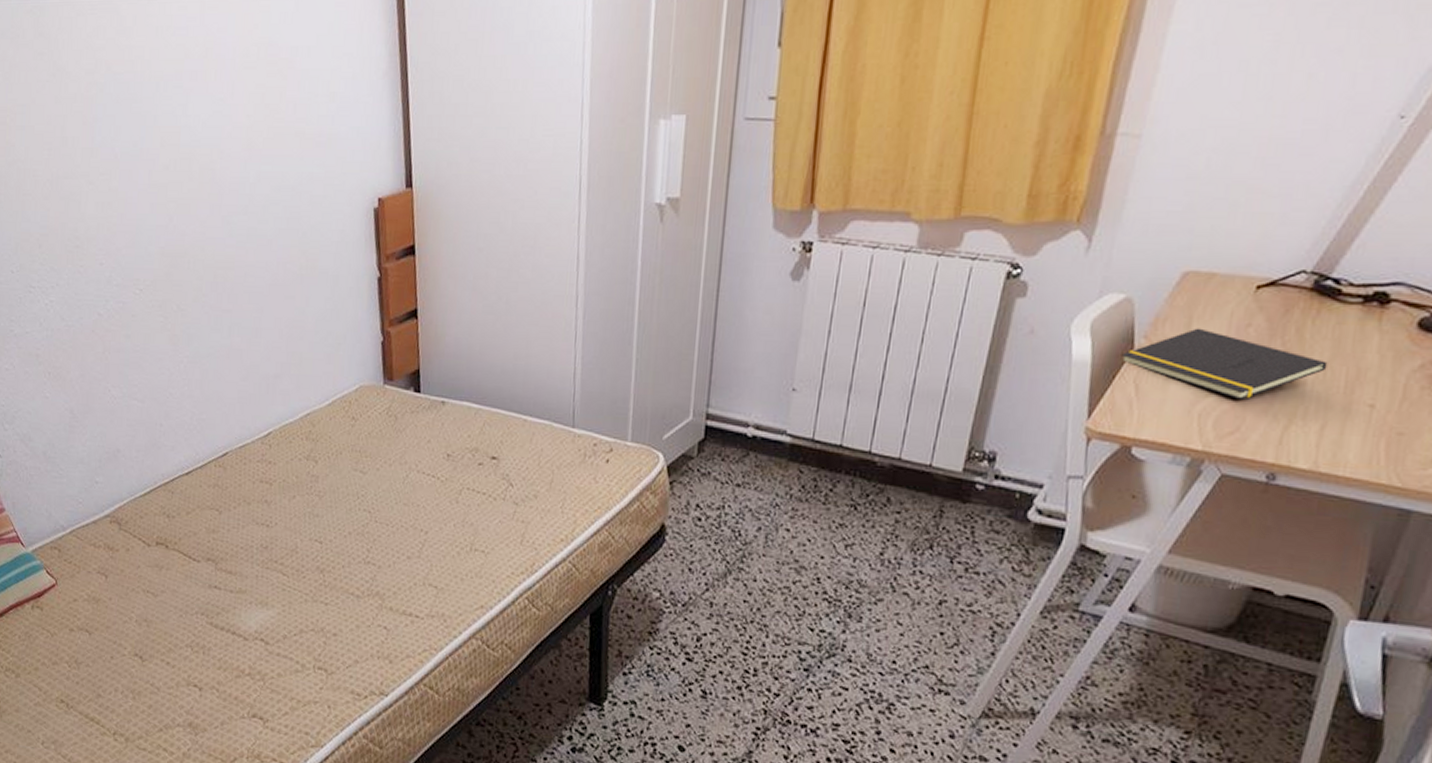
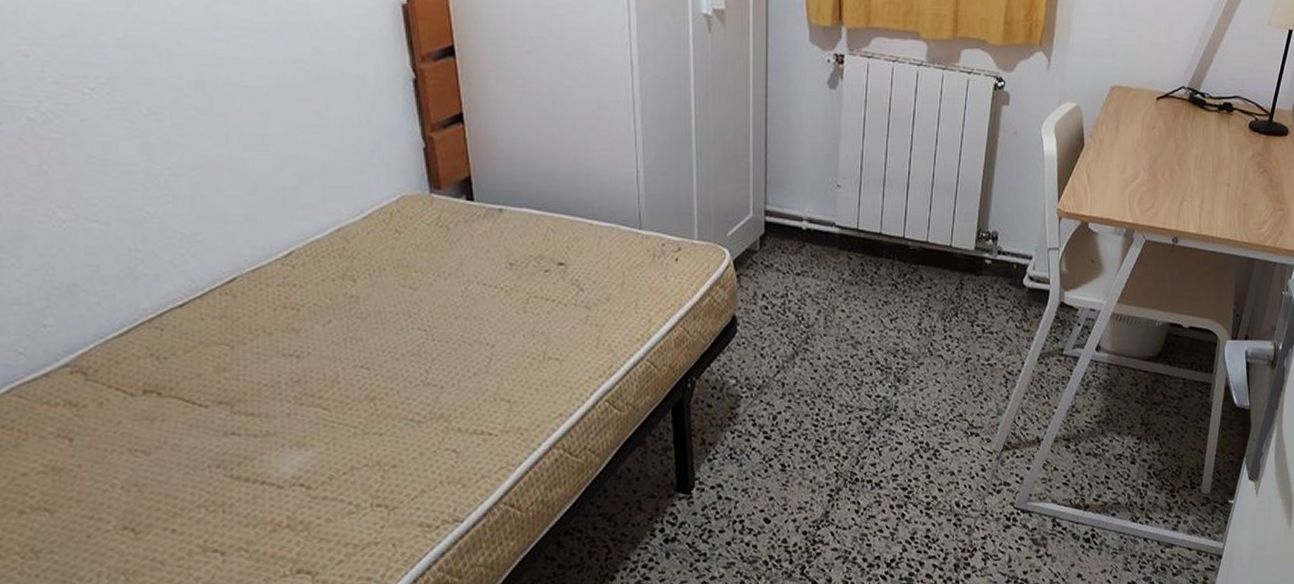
notepad: present [1121,328,1328,401] -> none [1076,129,1202,184]

